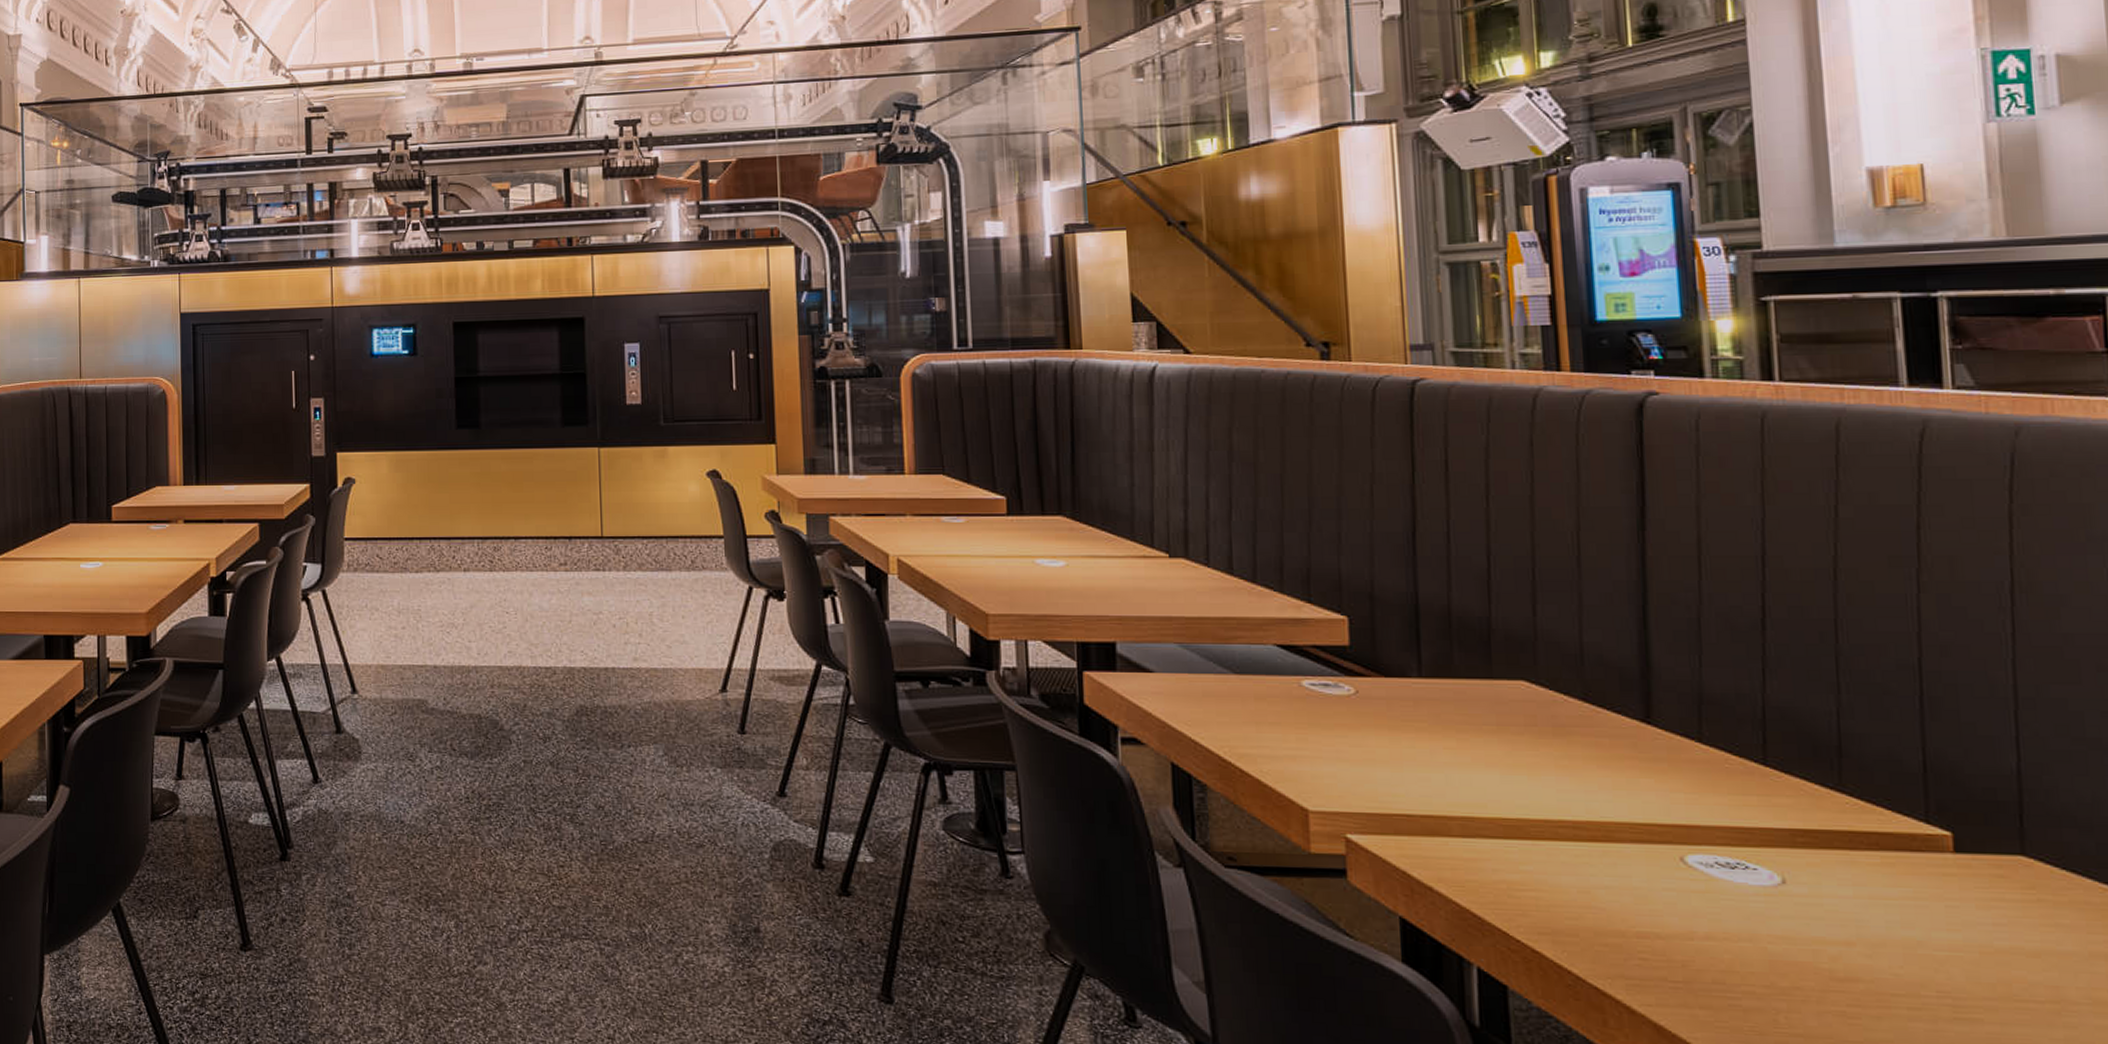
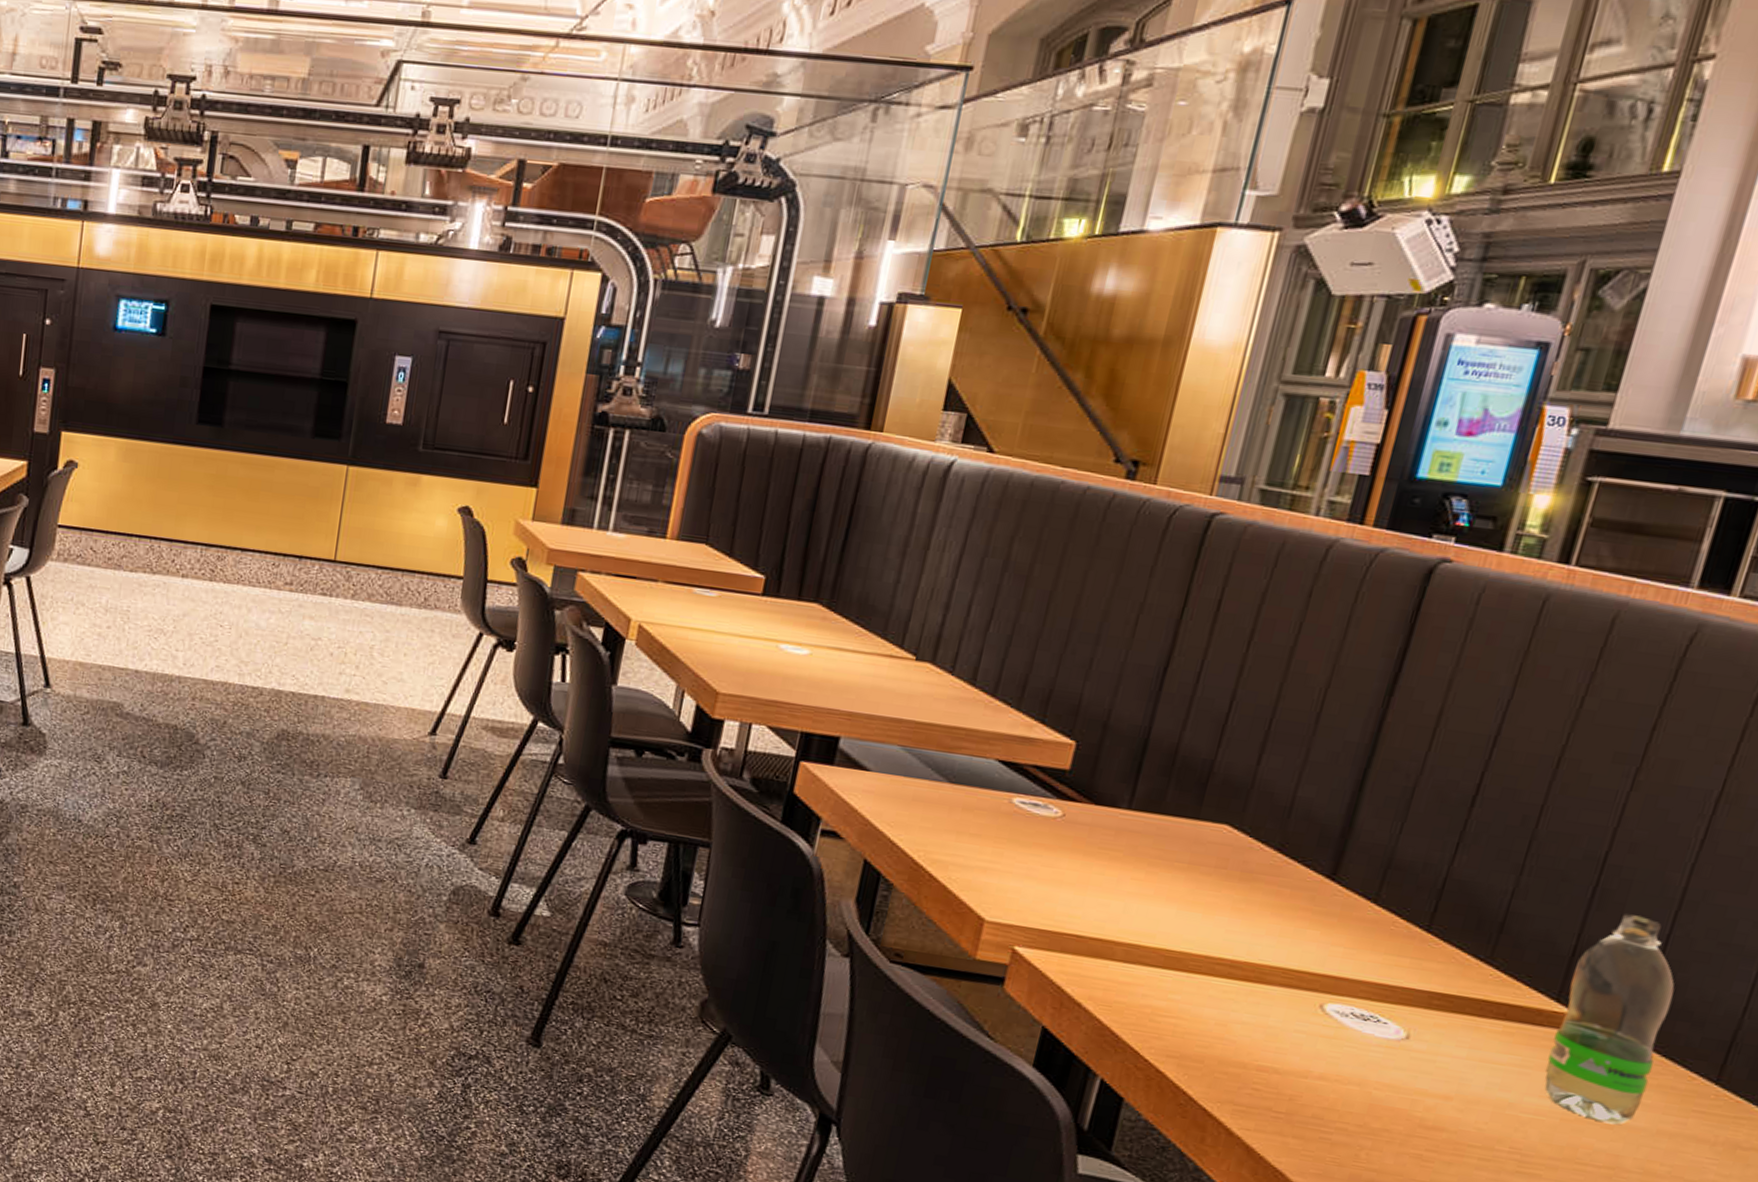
bottle: none [1931,720,2060,952] -> present [1544,914,1675,1125]

